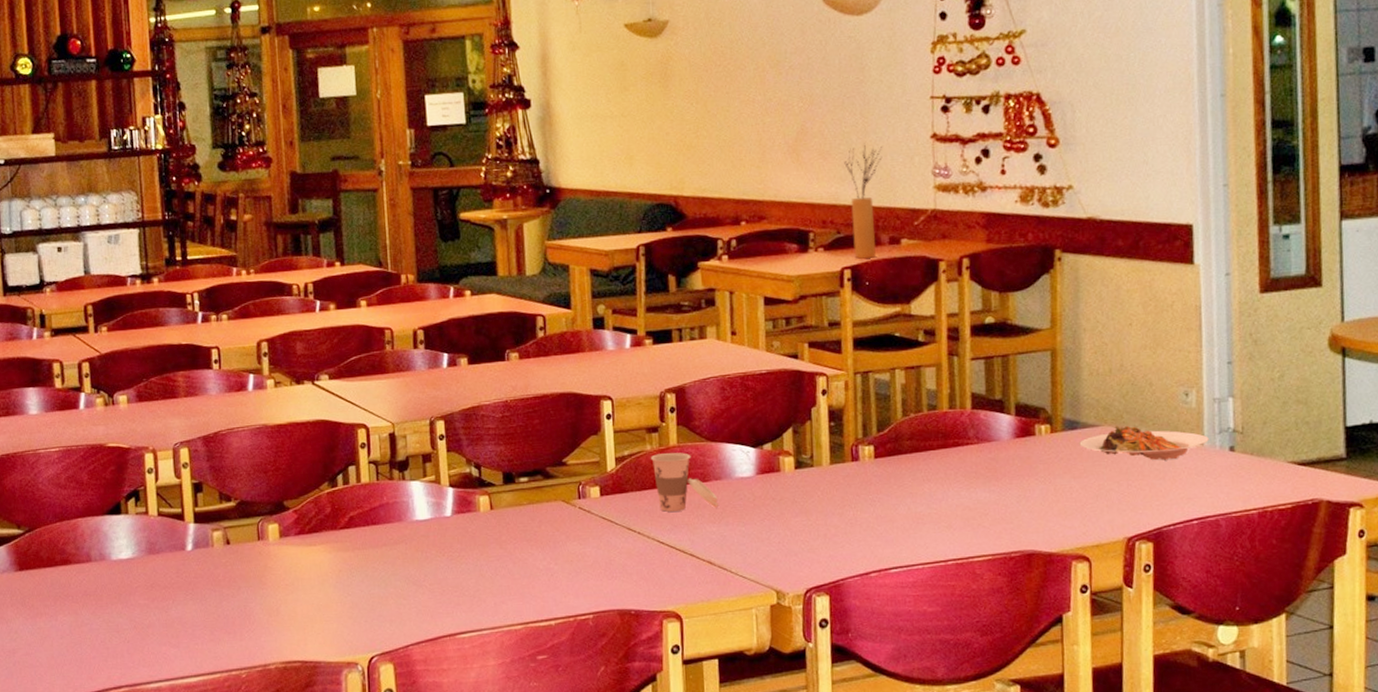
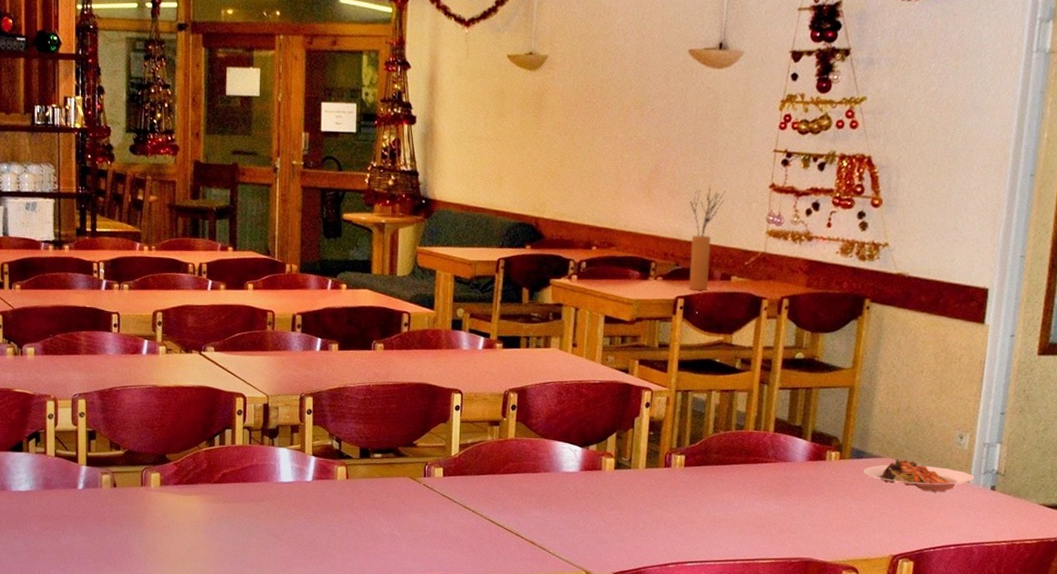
cup: present [650,453,718,512] -> none [490,445,545,496]

